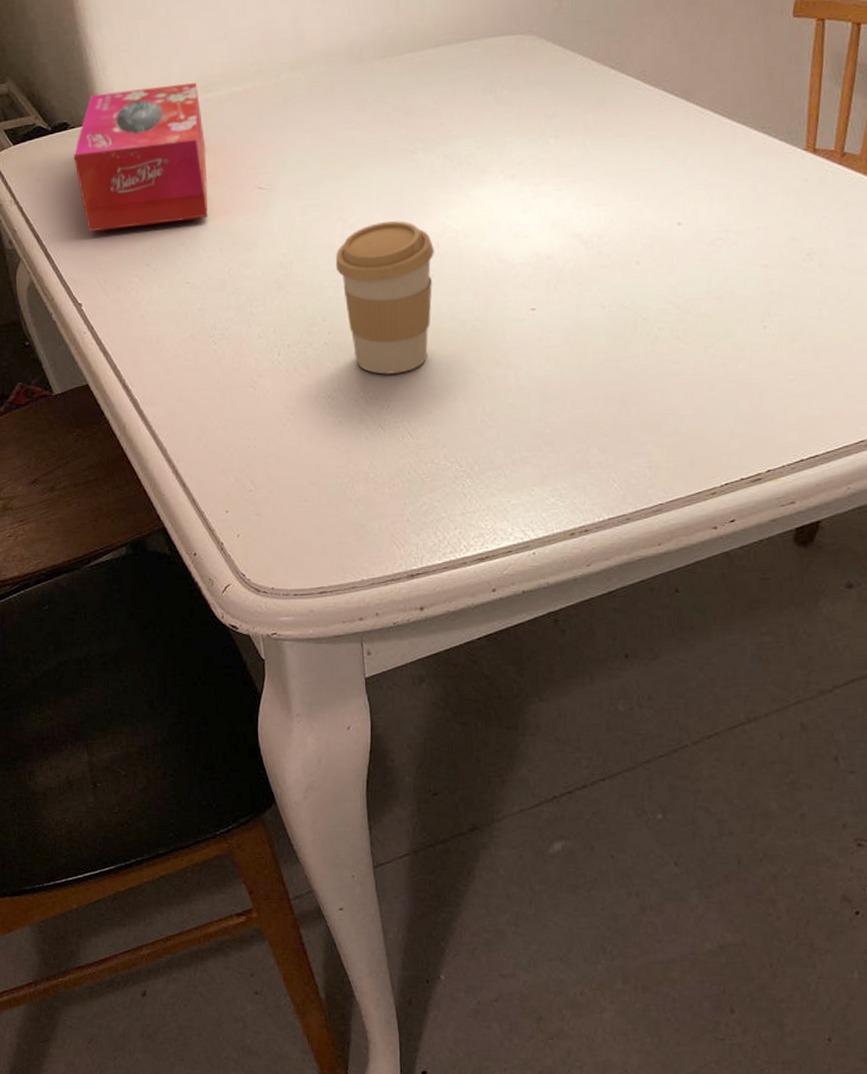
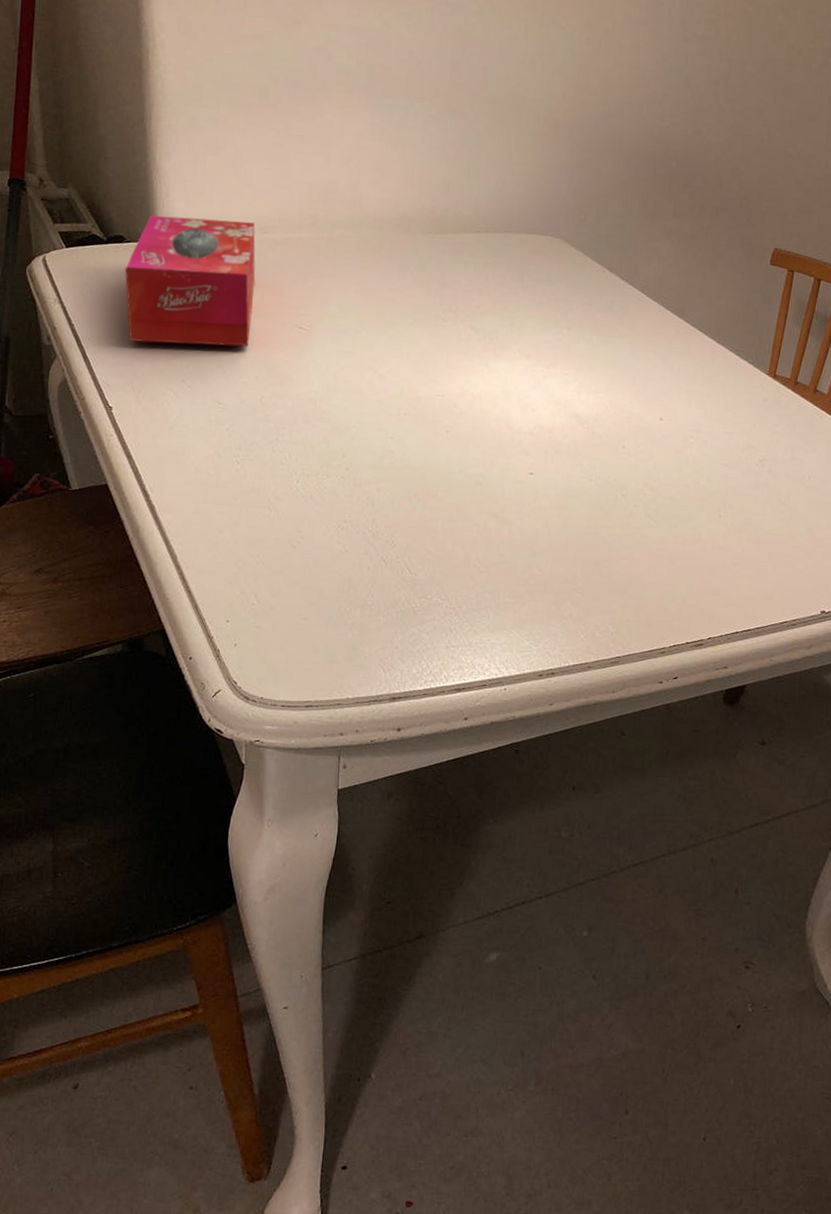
coffee cup: present [335,221,434,374] -> none [361,377,452,514]

